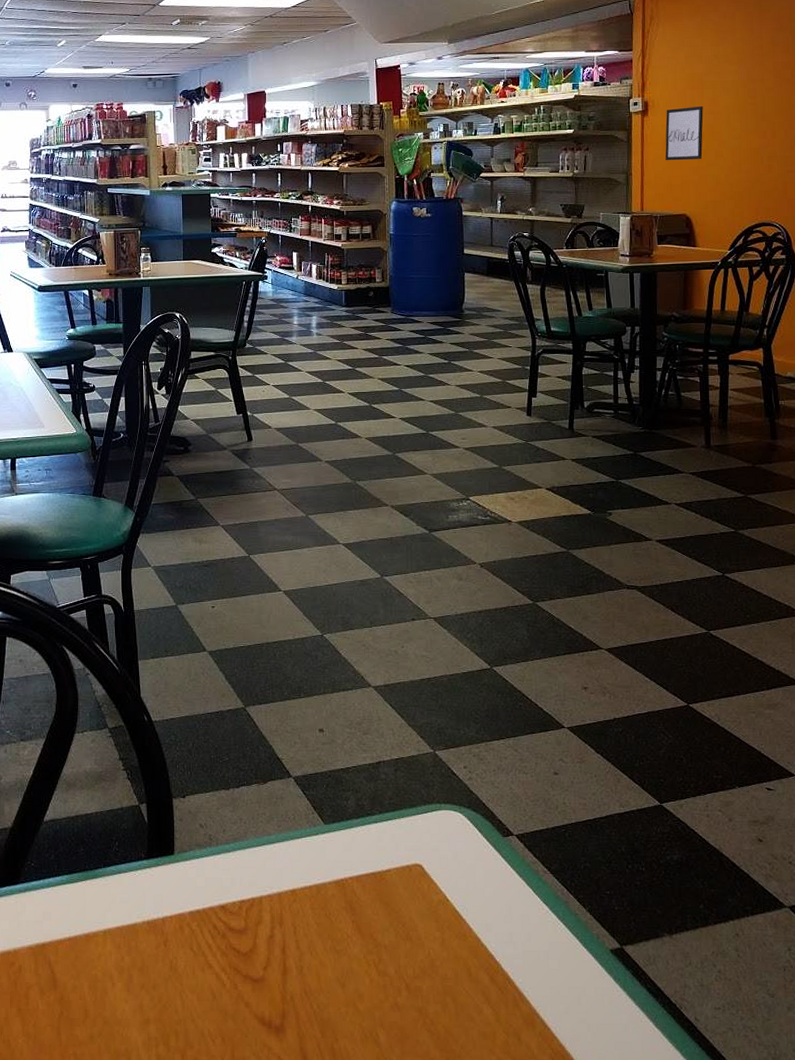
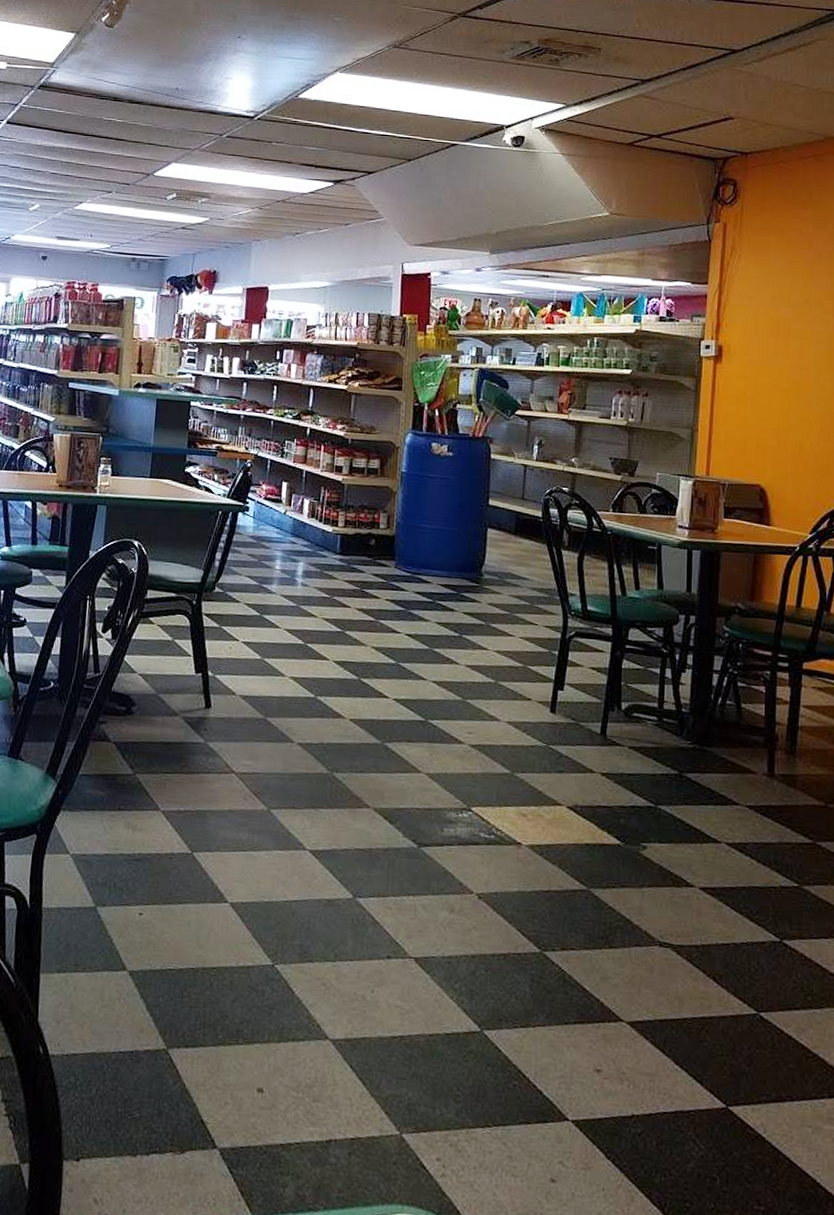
wall art: present [665,105,704,161] -> none [740,357,788,421]

